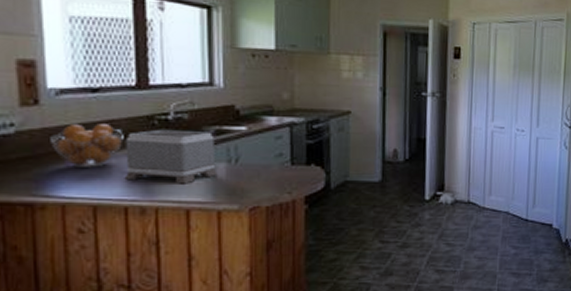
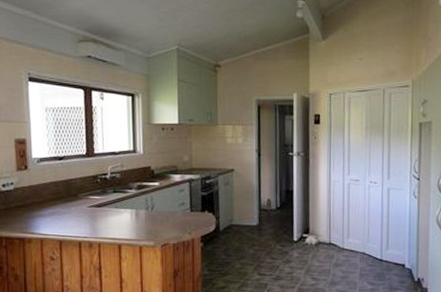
fruit basket: present [50,124,124,167] -> none [34,182,78,213]
toaster: present [124,129,218,184] -> none [79,185,139,226]

